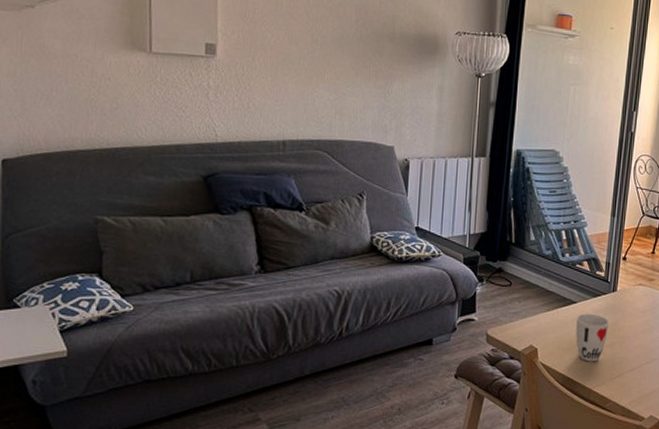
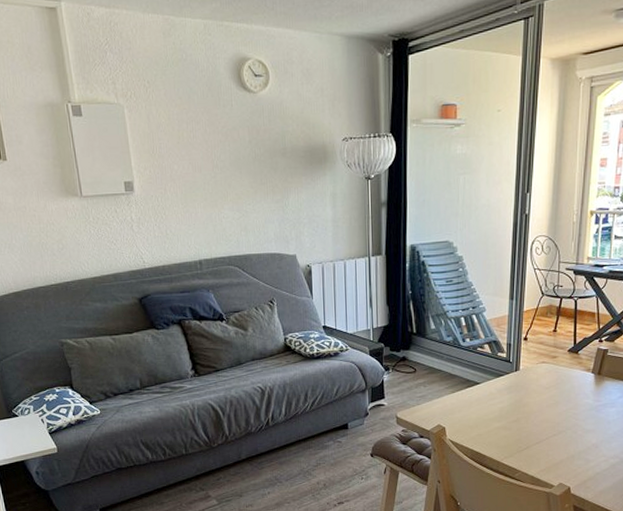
cup: present [576,313,610,362] -> none [481,392,514,437]

